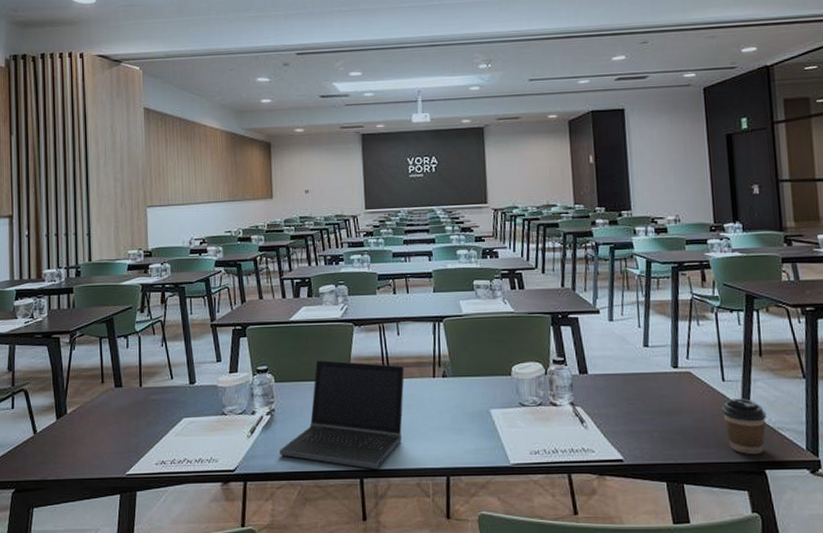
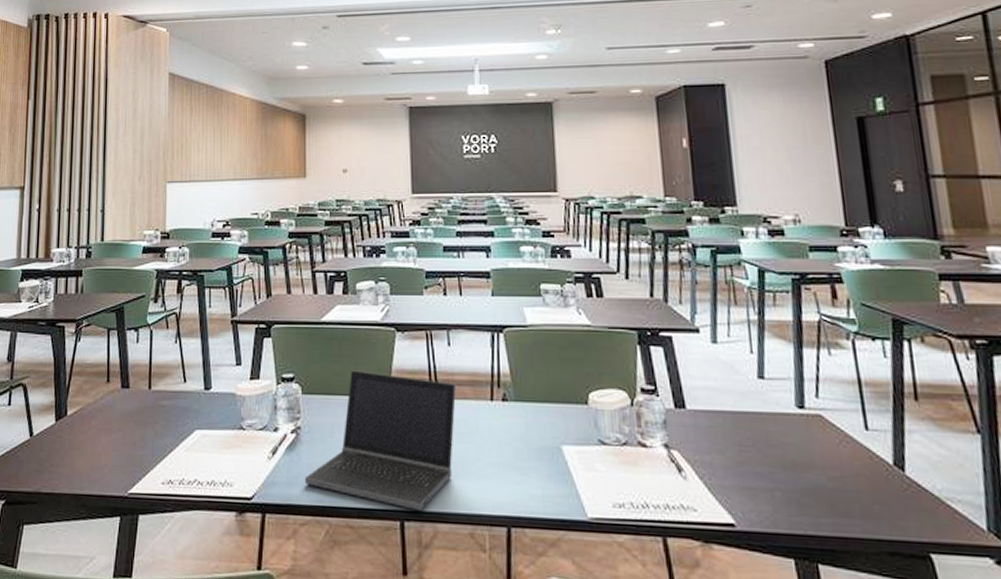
coffee cup: present [721,398,766,455] -> none [865,454,929,533]

